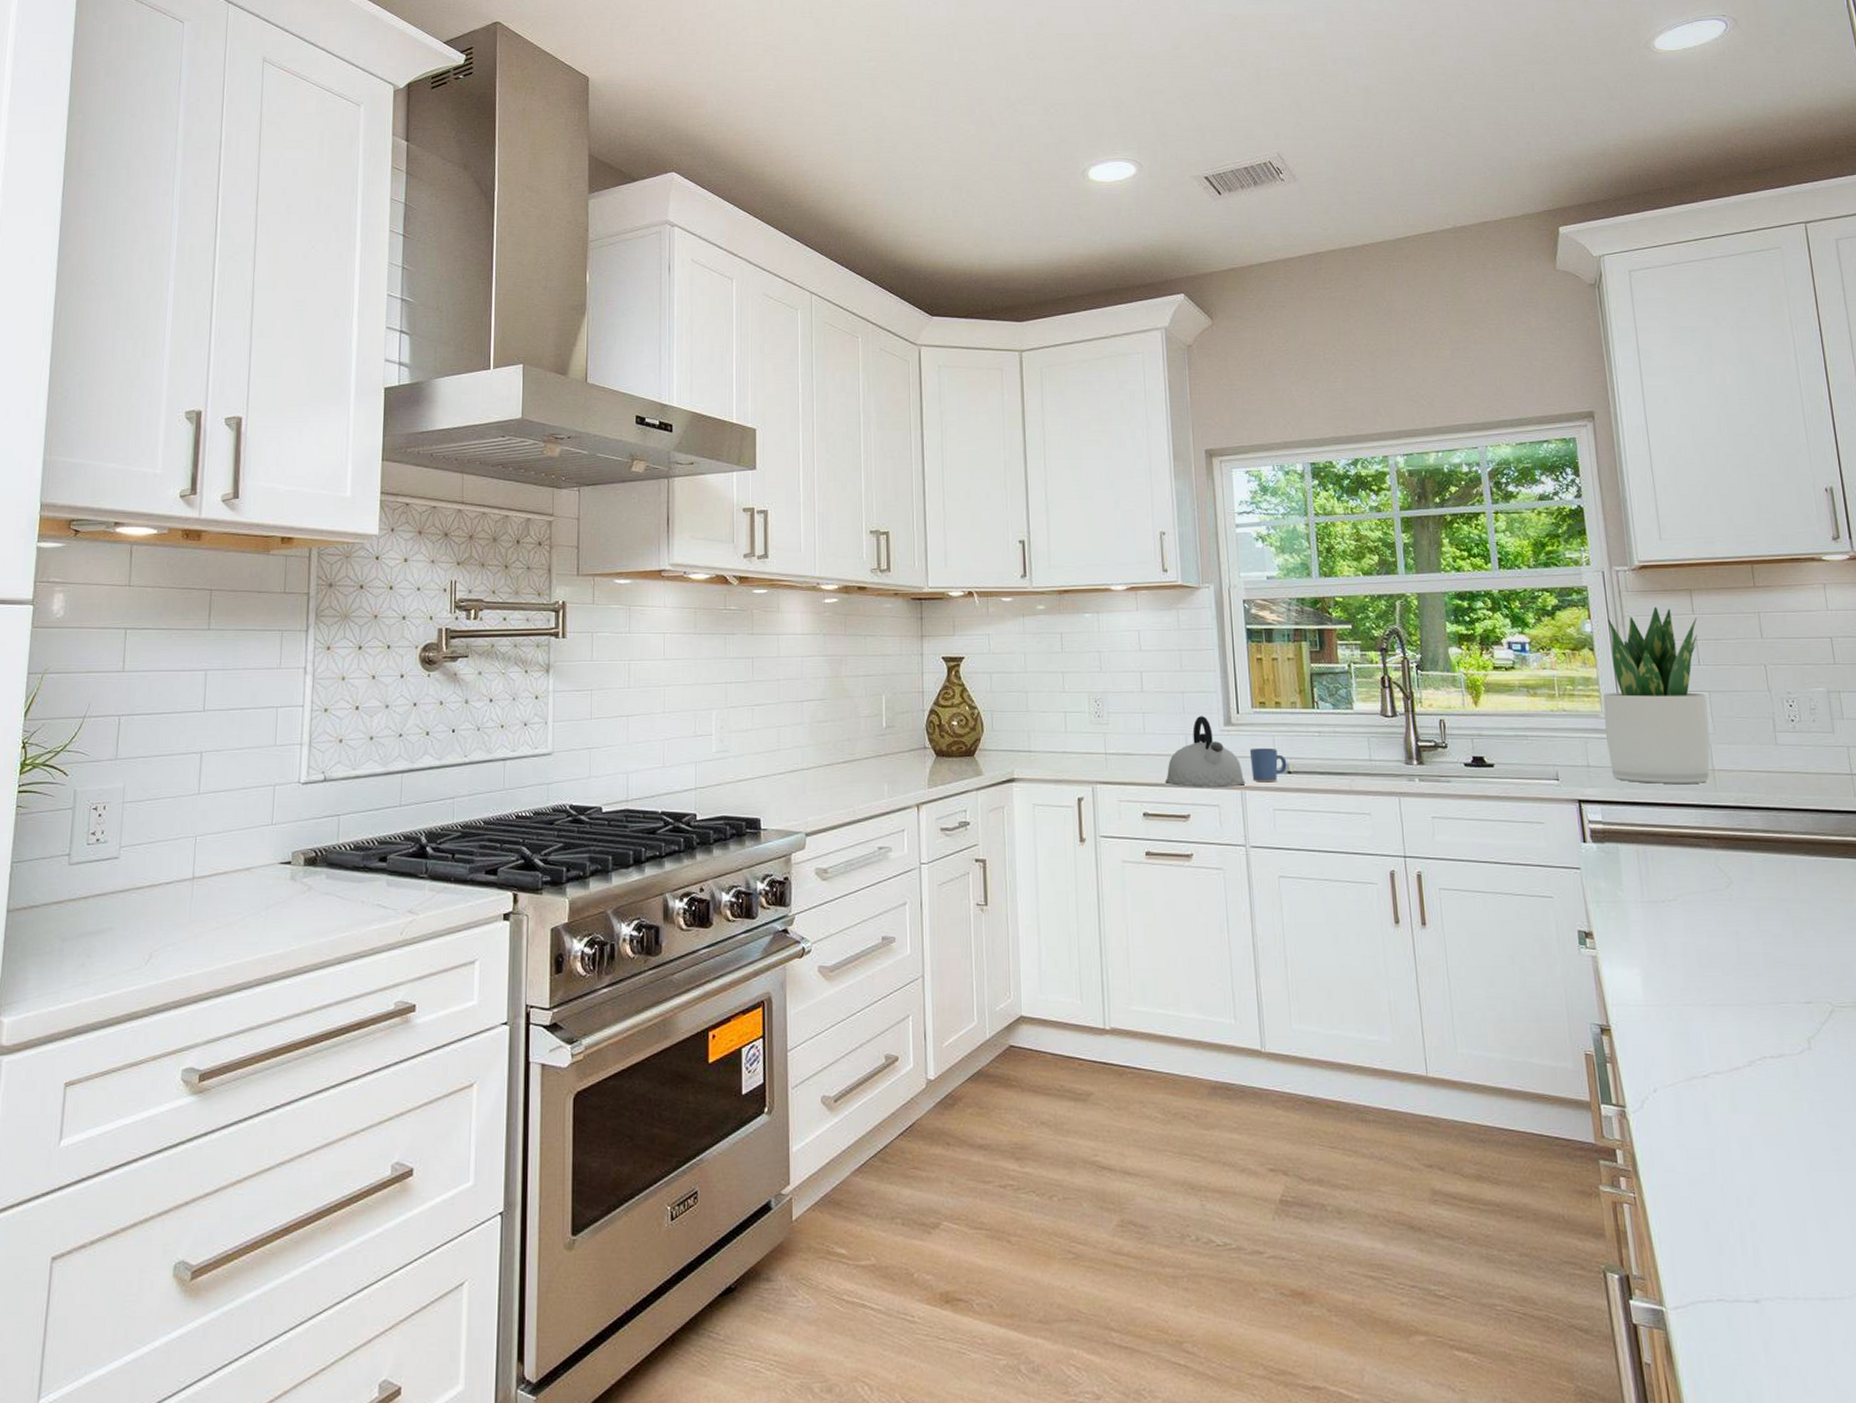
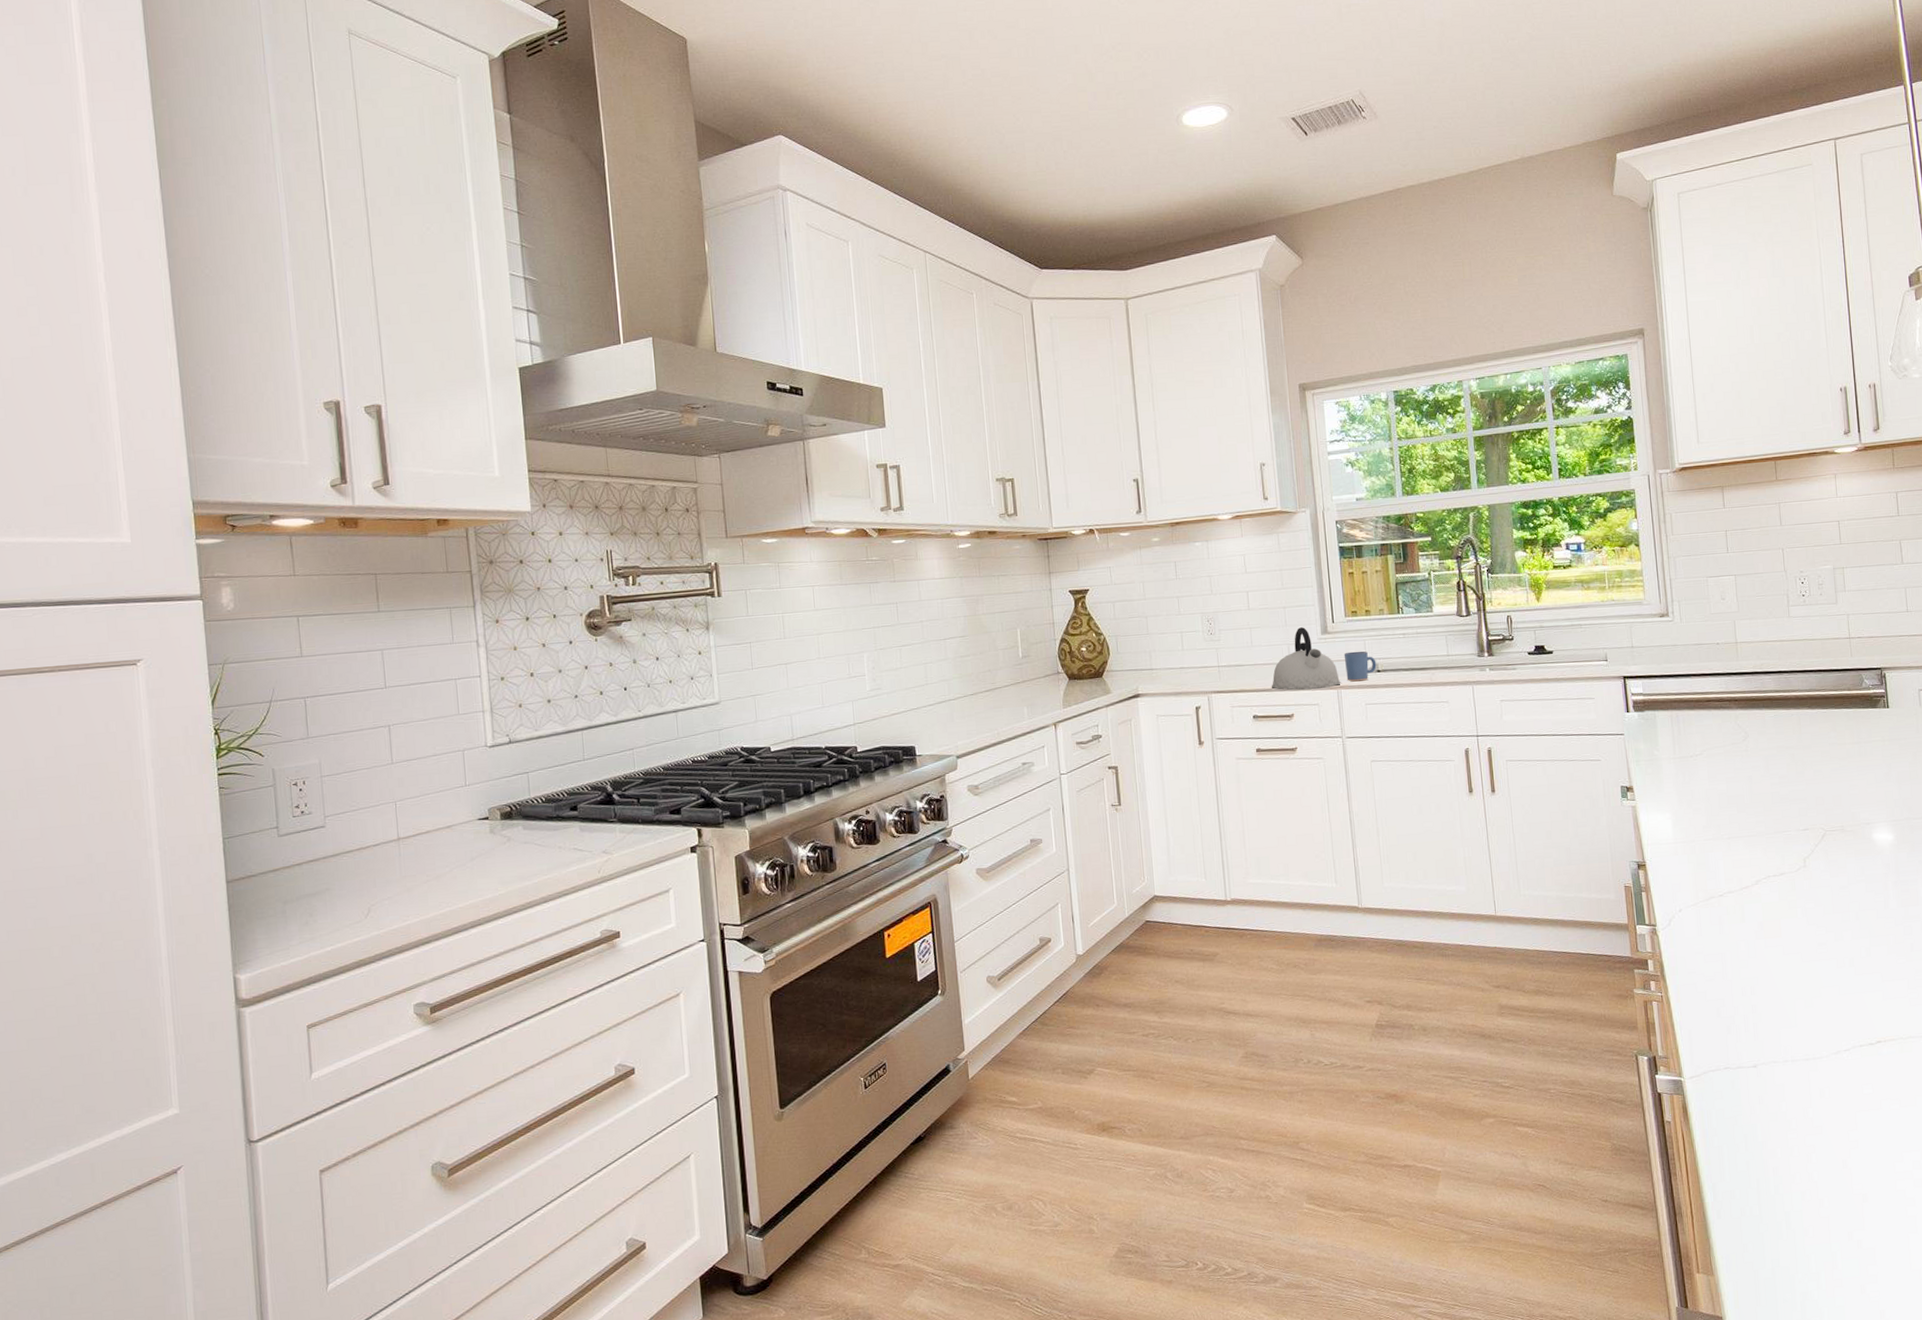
planter: present [1602,606,1710,784] -> none [1645,503,1734,658]

